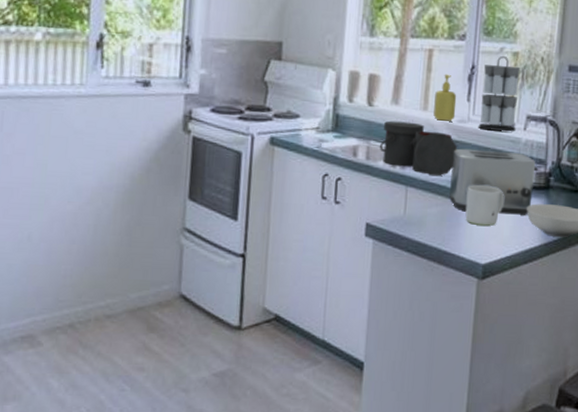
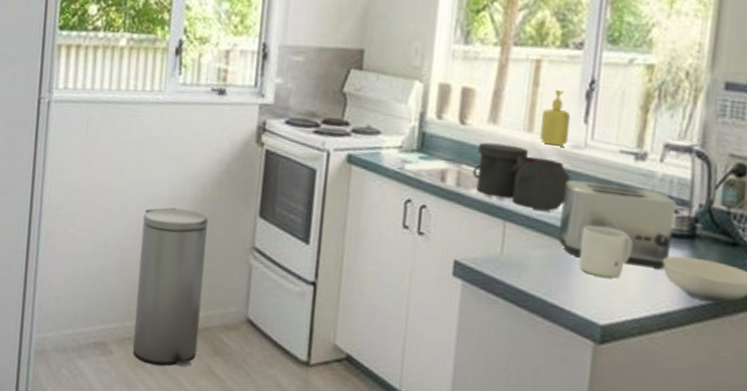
pedal bin: none [63,197,137,350] -> present [132,207,208,368]
spice rack: present [478,55,520,132] -> none [597,68,657,164]

